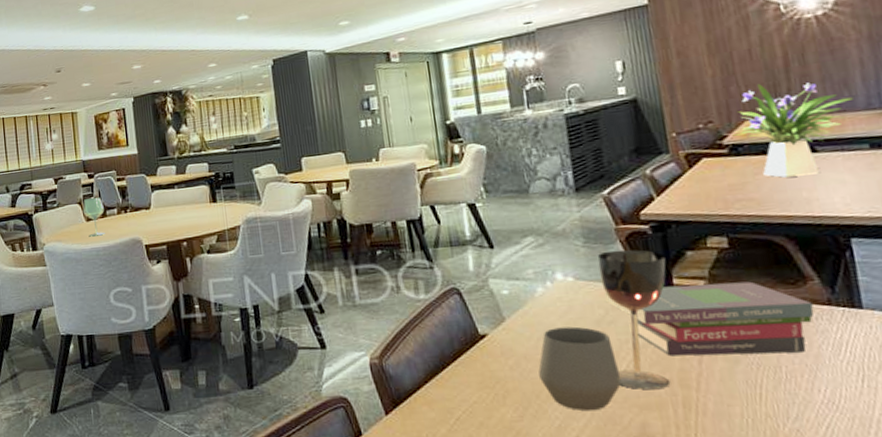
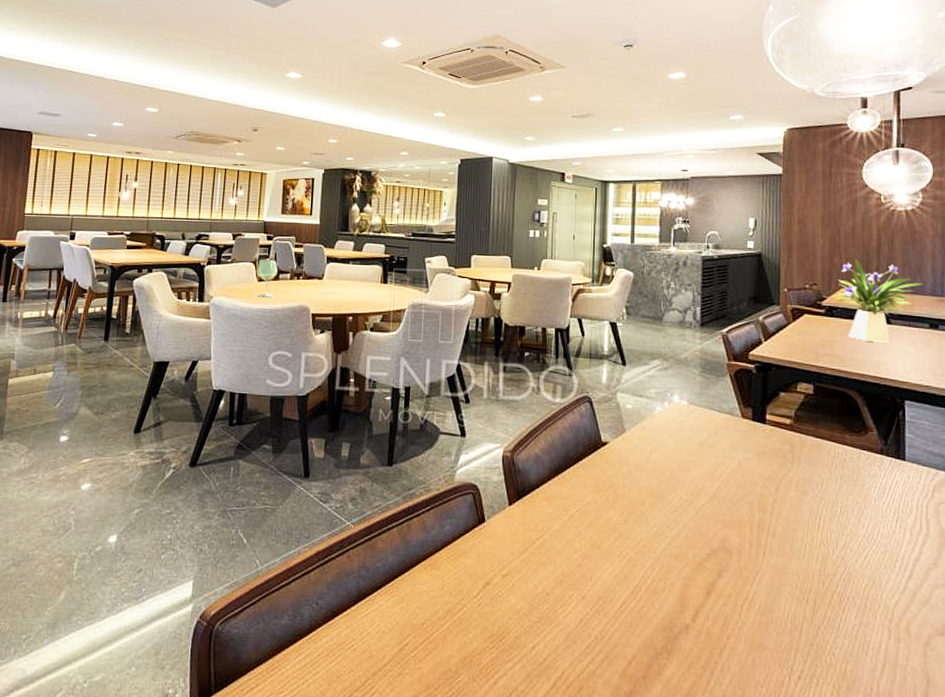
cup: present [538,326,622,411] -> none [646,444,713,522]
wineglass: present [597,249,669,390] -> none [709,382,763,510]
books: present [604,281,814,357] -> none [709,417,869,491]

